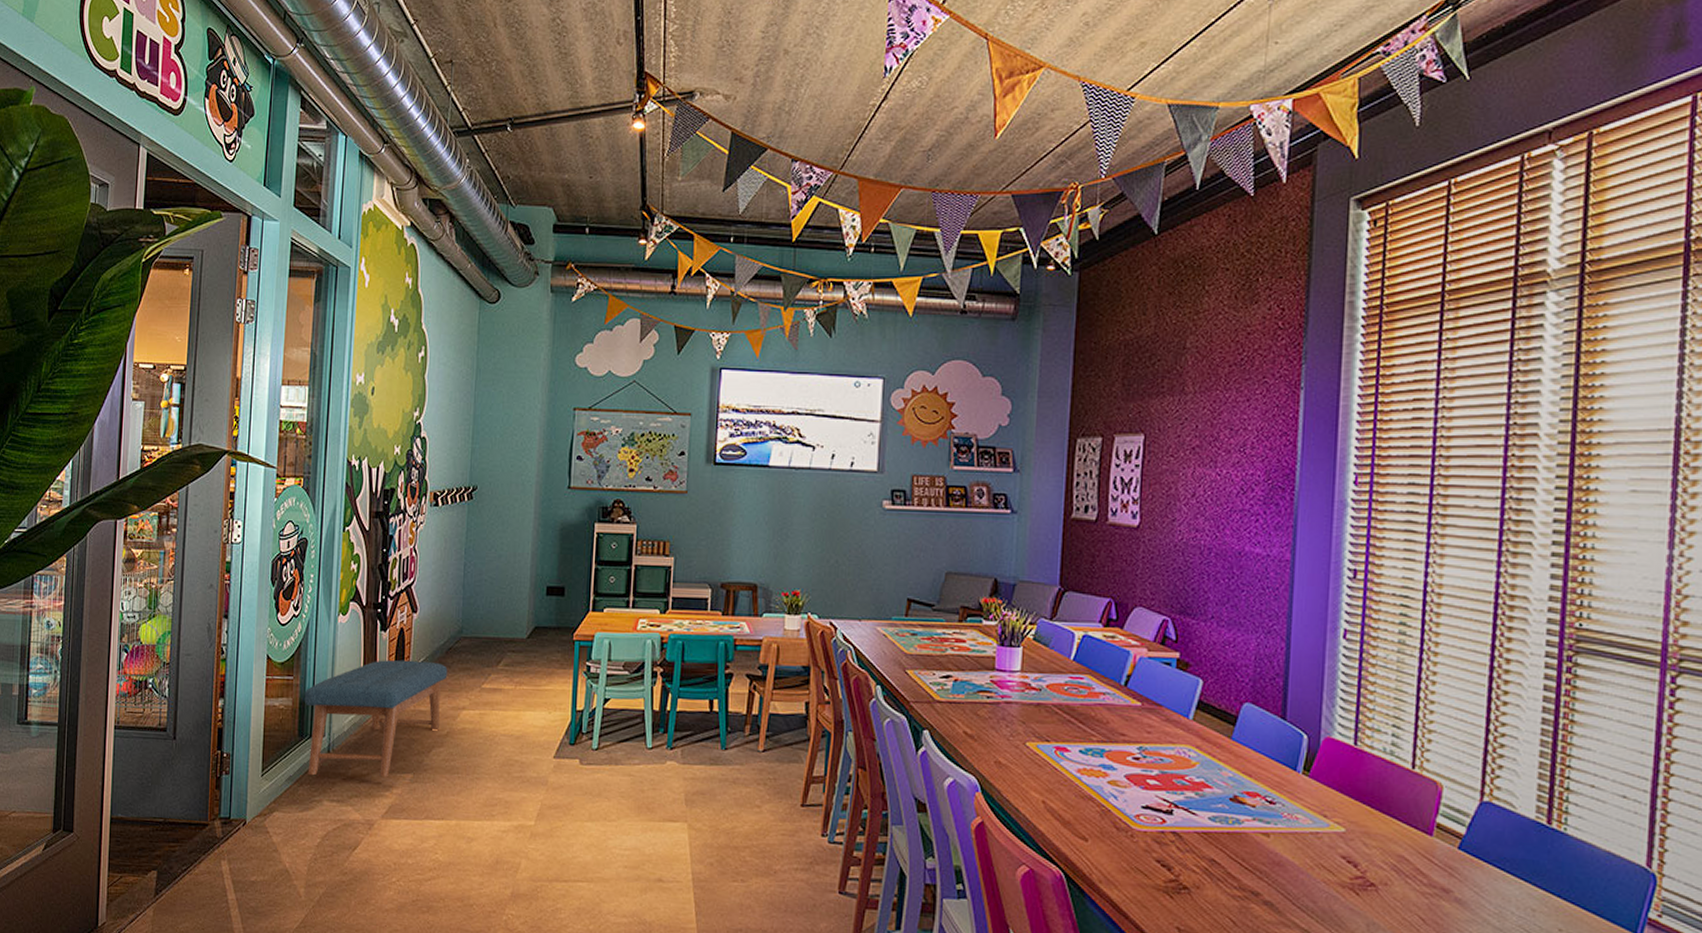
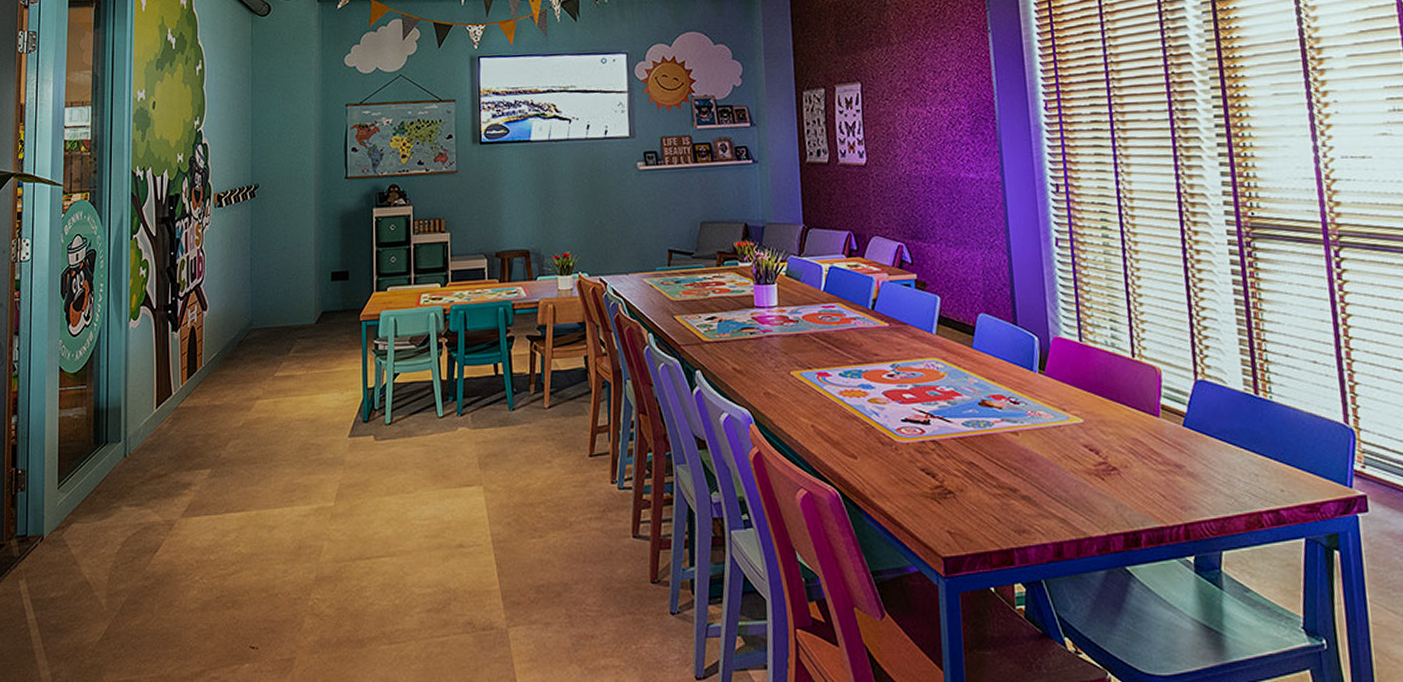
bench: present [304,659,448,778] -> none [98,356,240,483]

